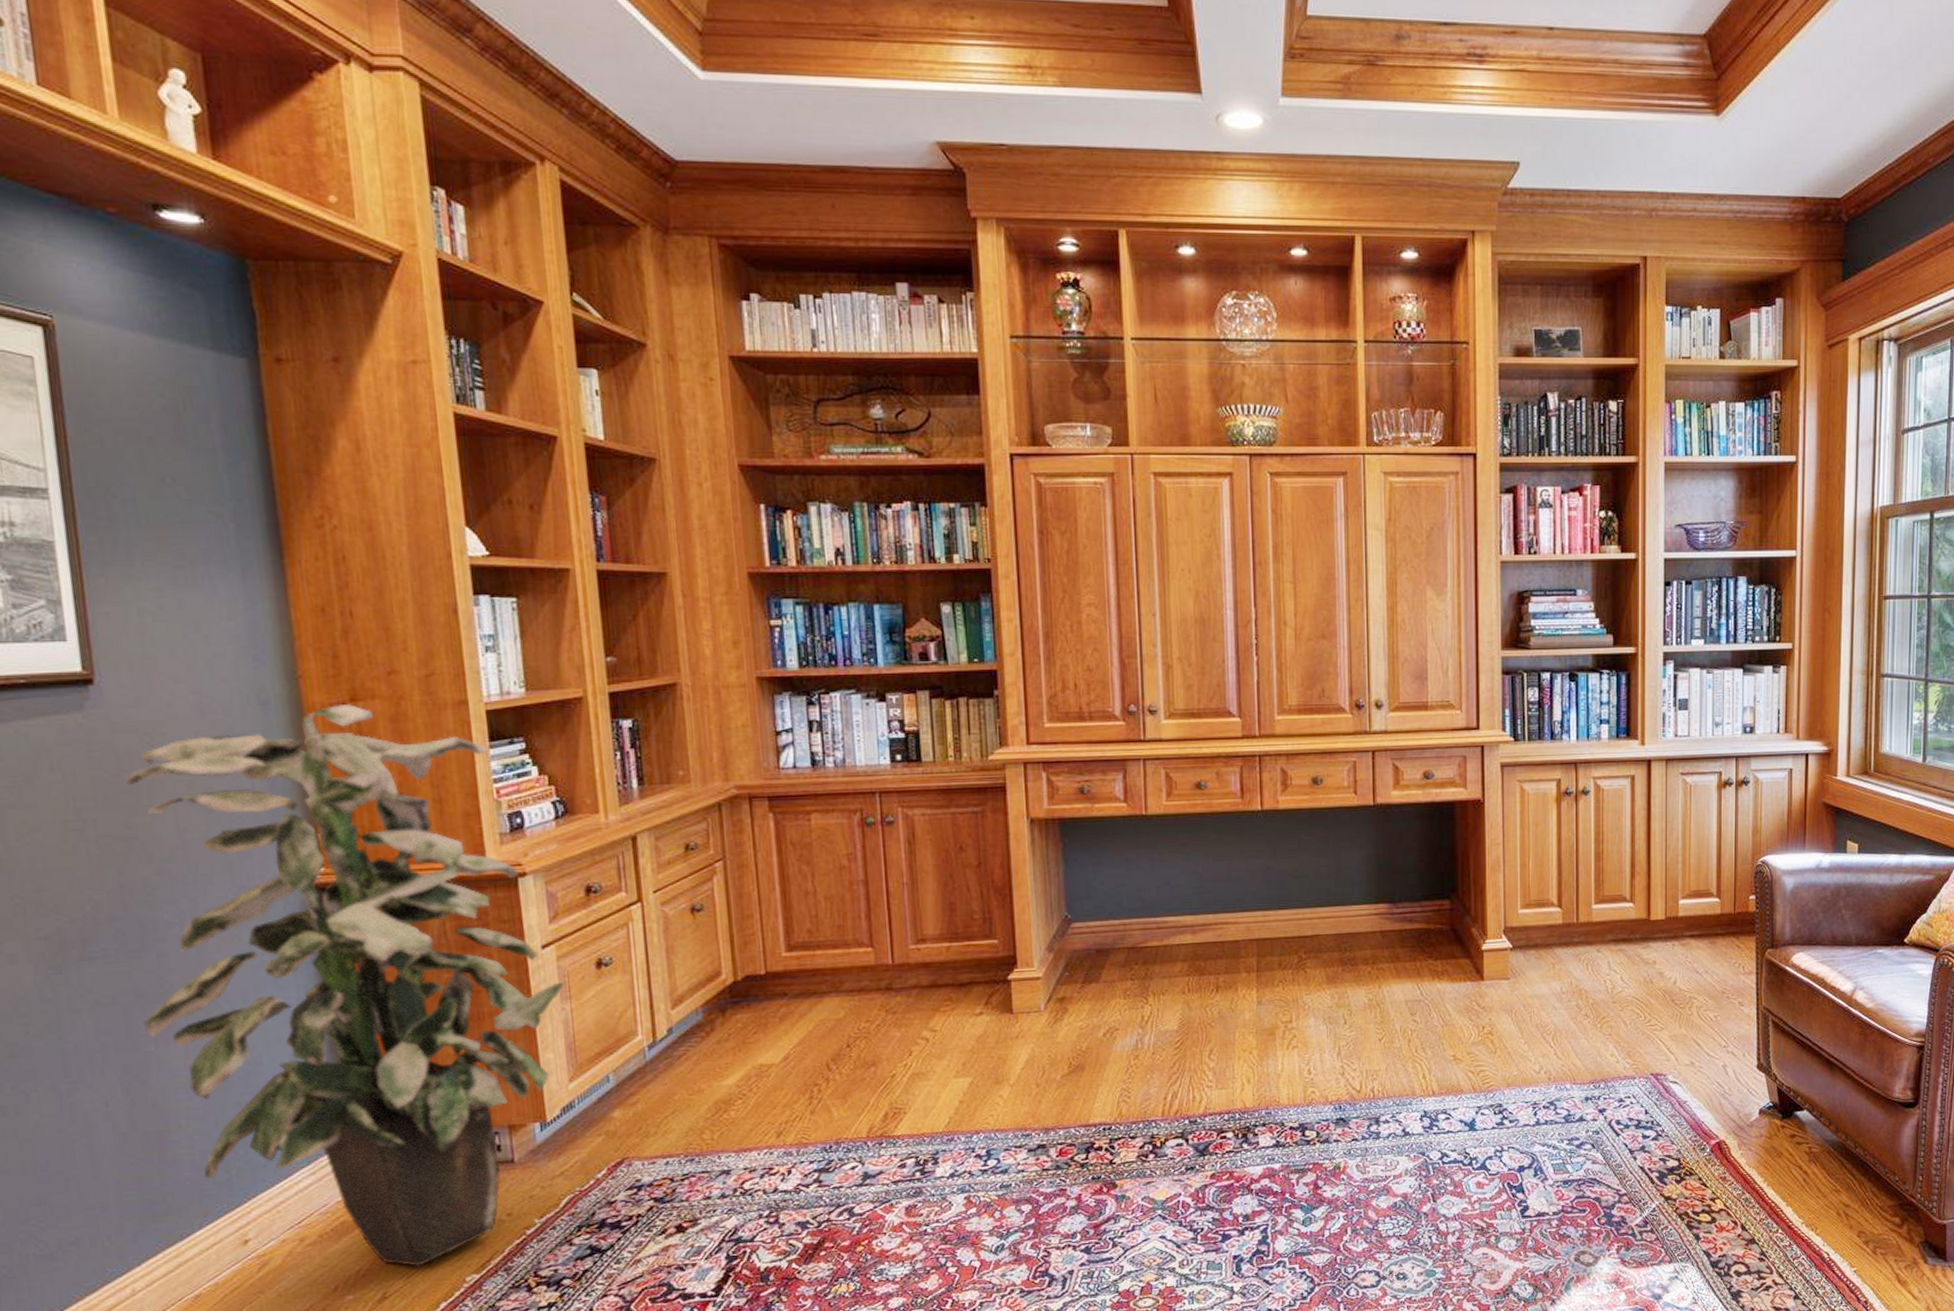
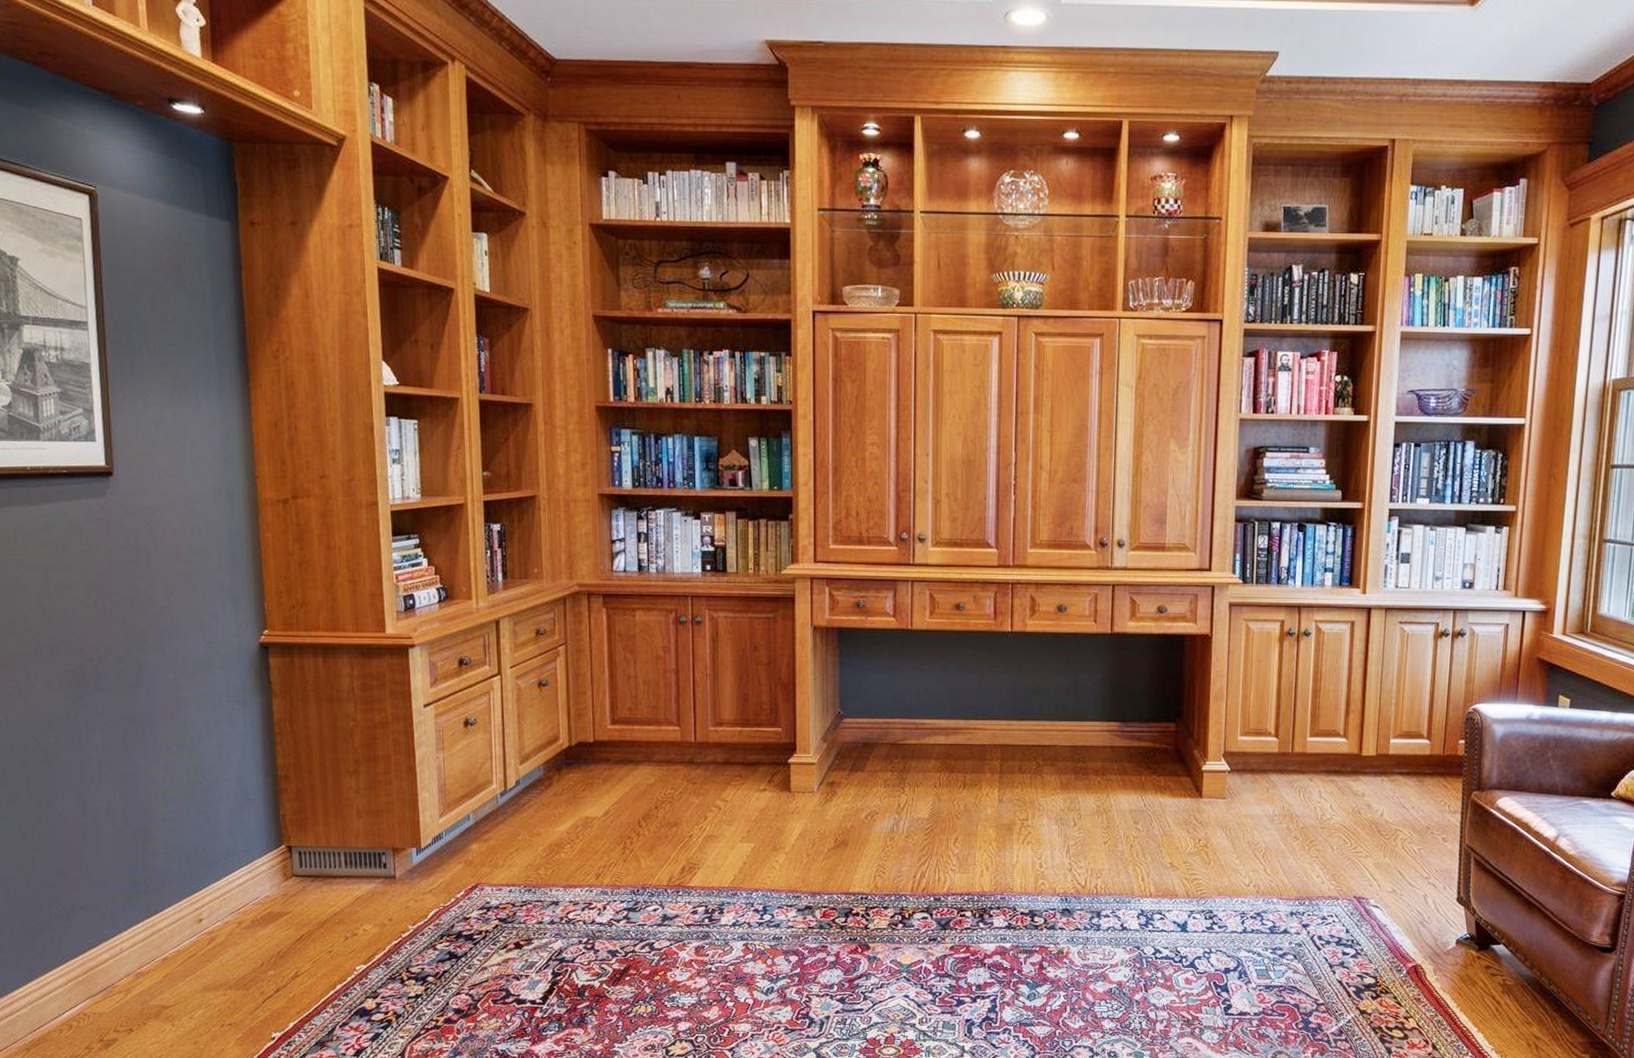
indoor plant: present [123,703,565,1267] -> none [130,500,440,954]

